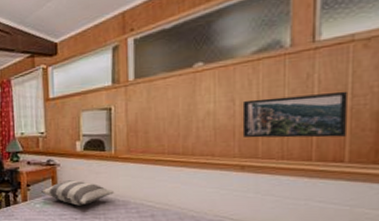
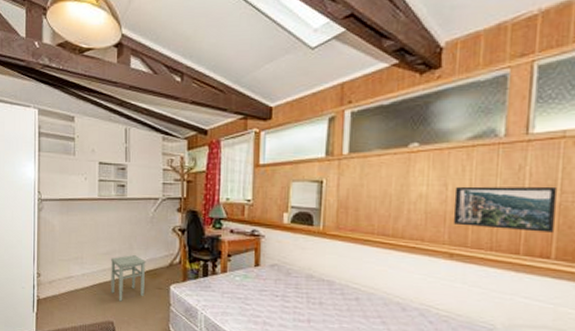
pillow: present [40,180,114,206] -> none [241,254,319,283]

